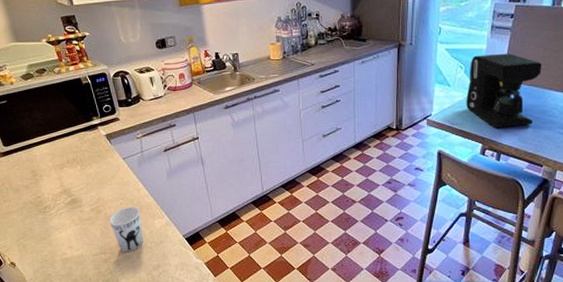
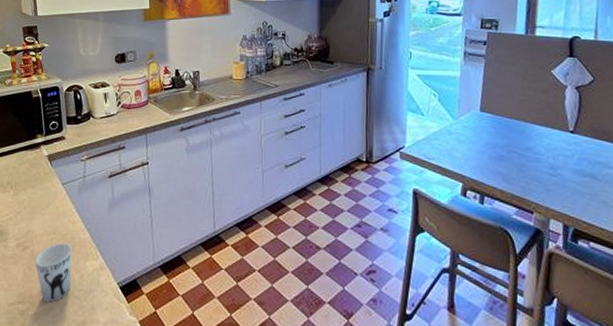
coffee maker: present [466,53,542,128] -> none [442,82,521,165]

